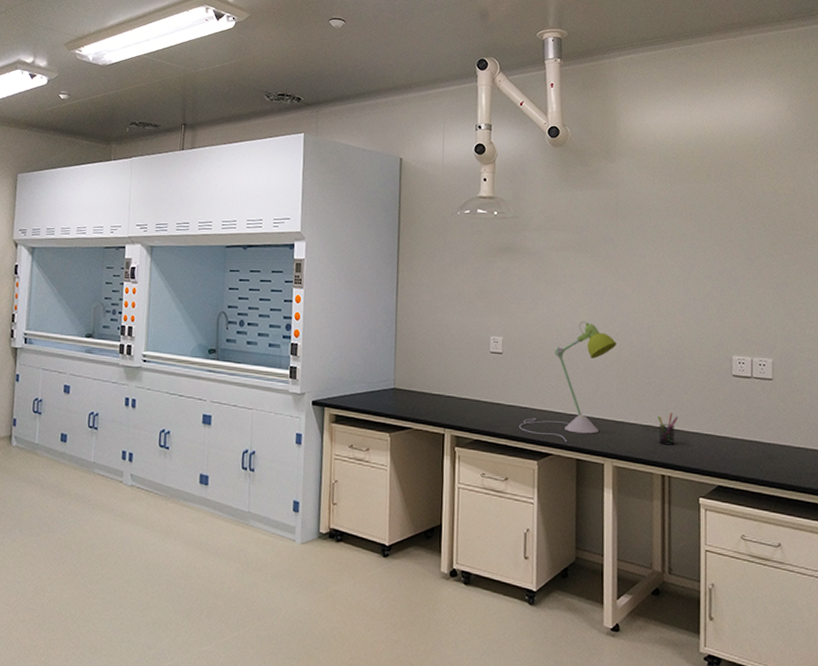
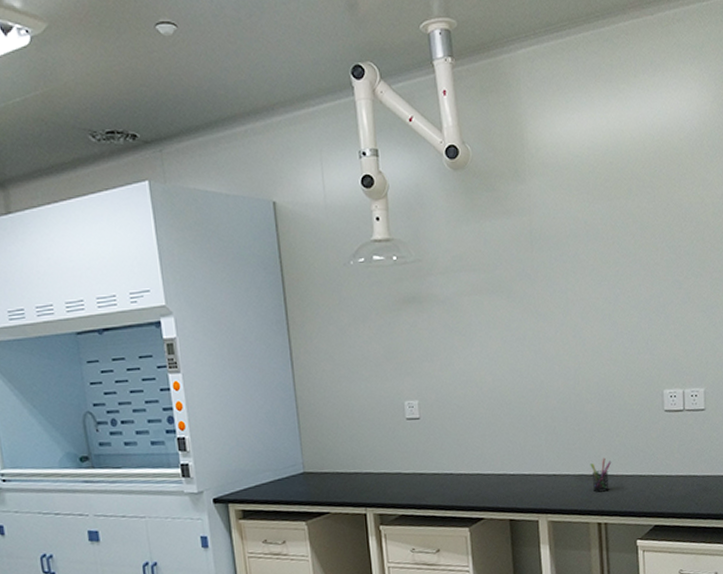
desk lamp: present [519,321,617,443] -> none [446,371,543,504]

